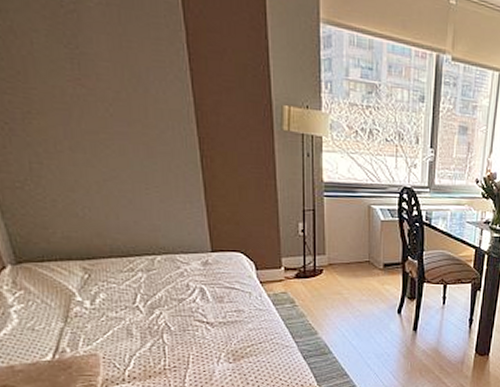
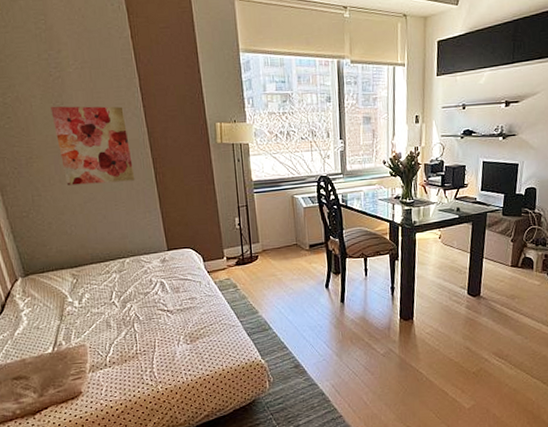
wall art: none [60,48,174,162] -> present [51,106,135,186]

